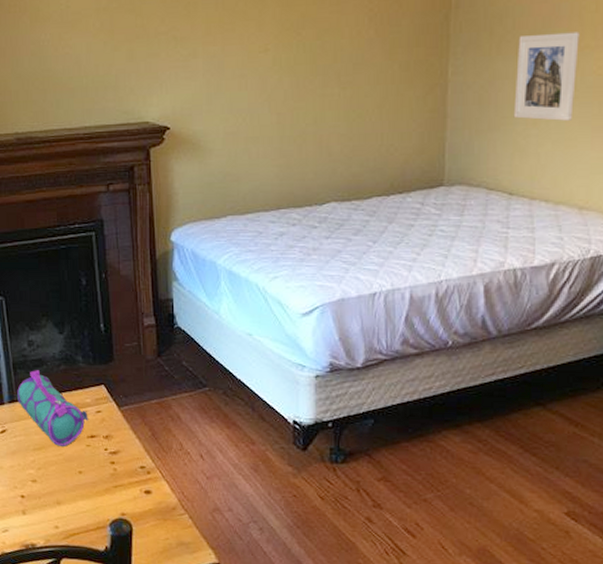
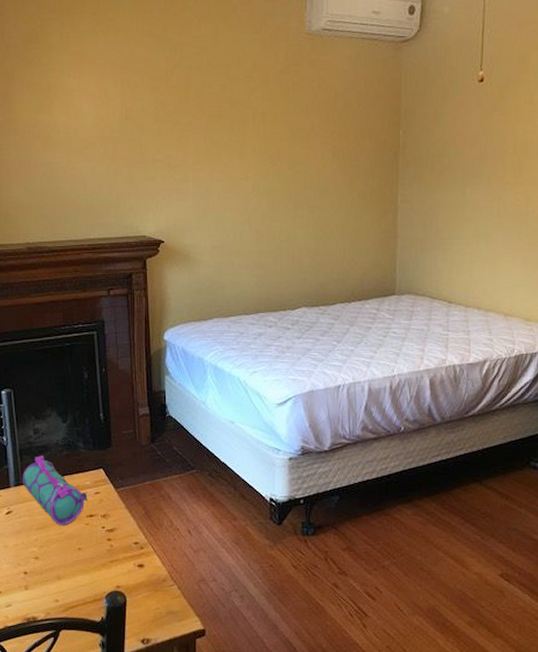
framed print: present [513,31,580,121] -> none [451,170,502,242]

